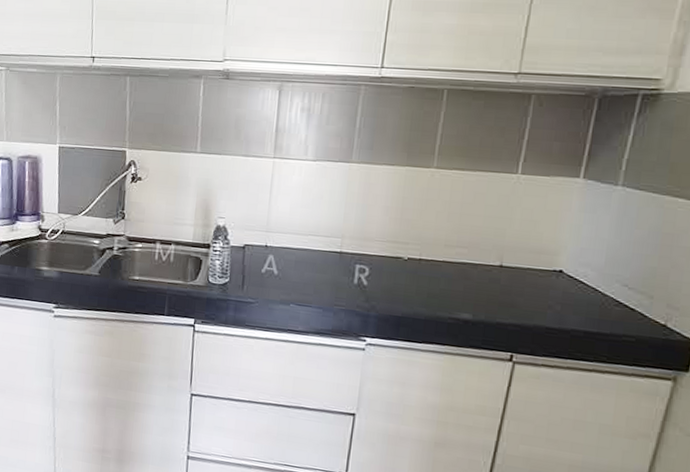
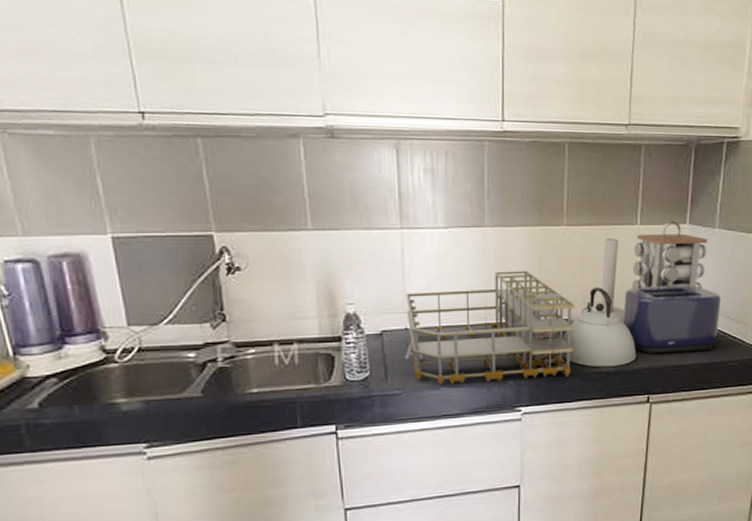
dish rack: none [267,205,437,317] -> present [406,271,575,385]
kettle: none [415,232,502,317] -> present [561,287,637,368]
paper towel holder: none [429,184,494,273] -> present [570,238,626,324]
toaster: none [489,237,619,319] -> present [623,285,722,354]
spice rack: none [504,173,606,250] -> present [632,221,707,289]

